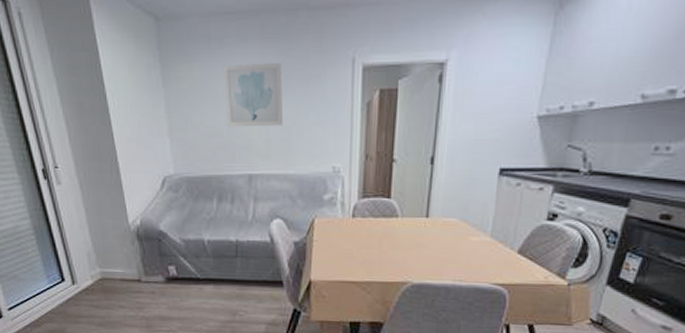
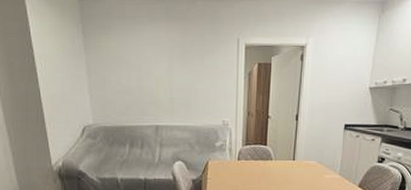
wall art: present [223,63,284,127] -> none [136,38,184,88]

